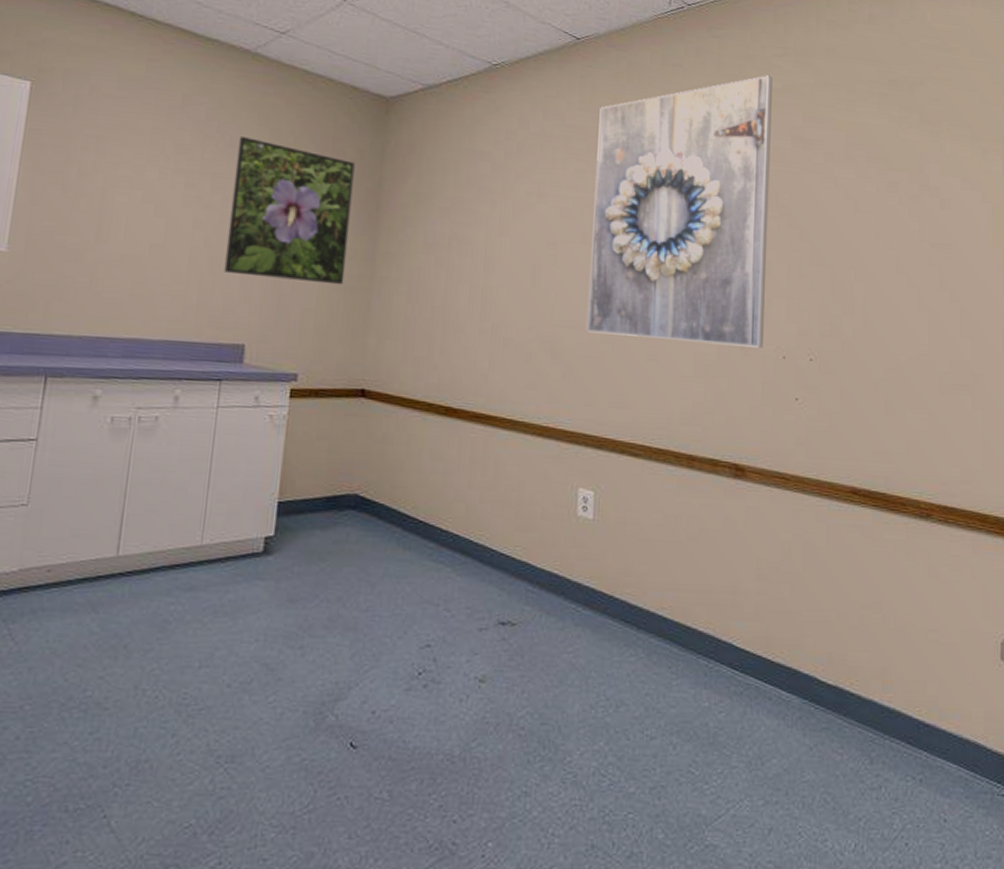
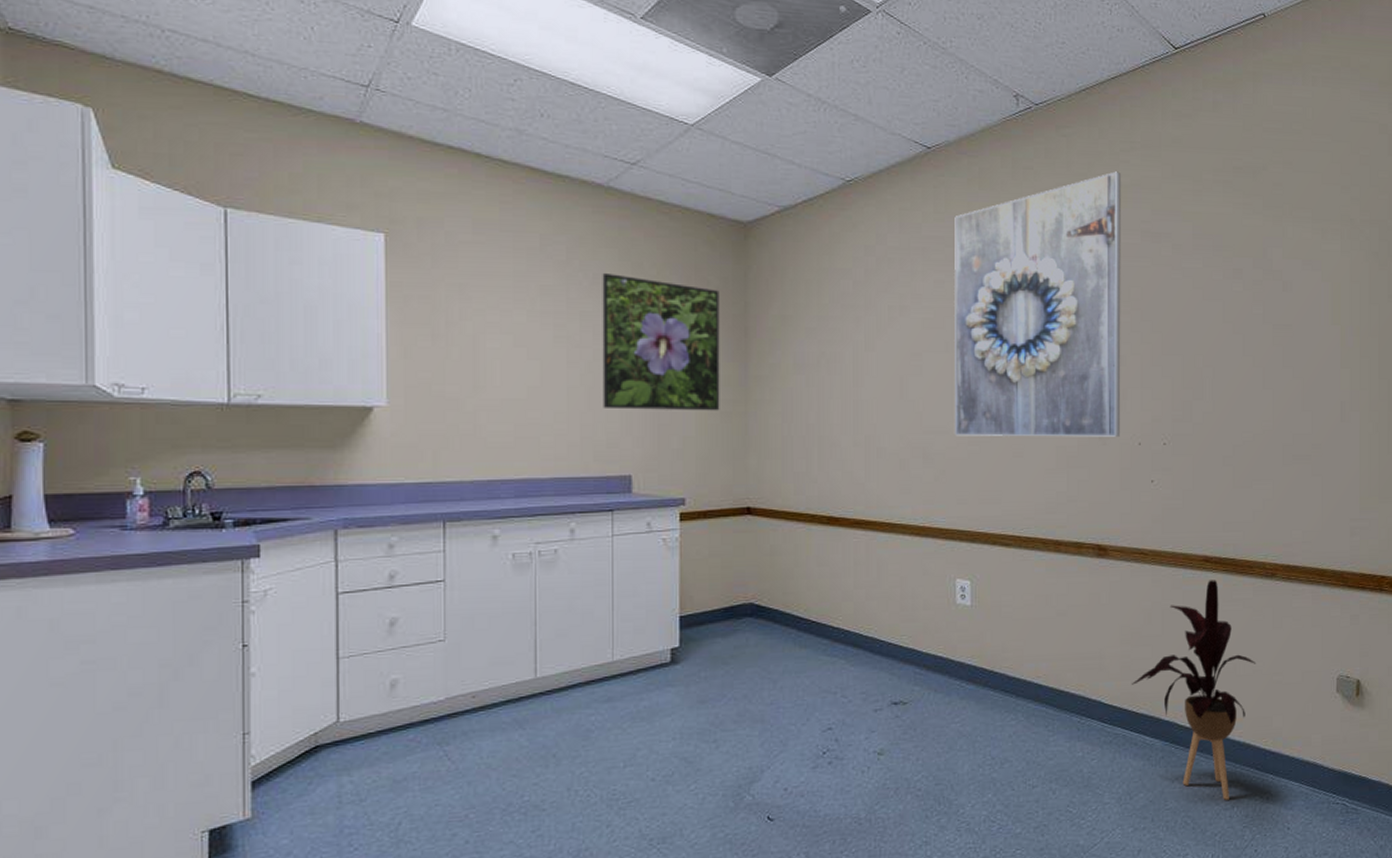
house plant: none [768,515,909,778] -> present [1132,580,1257,800]

